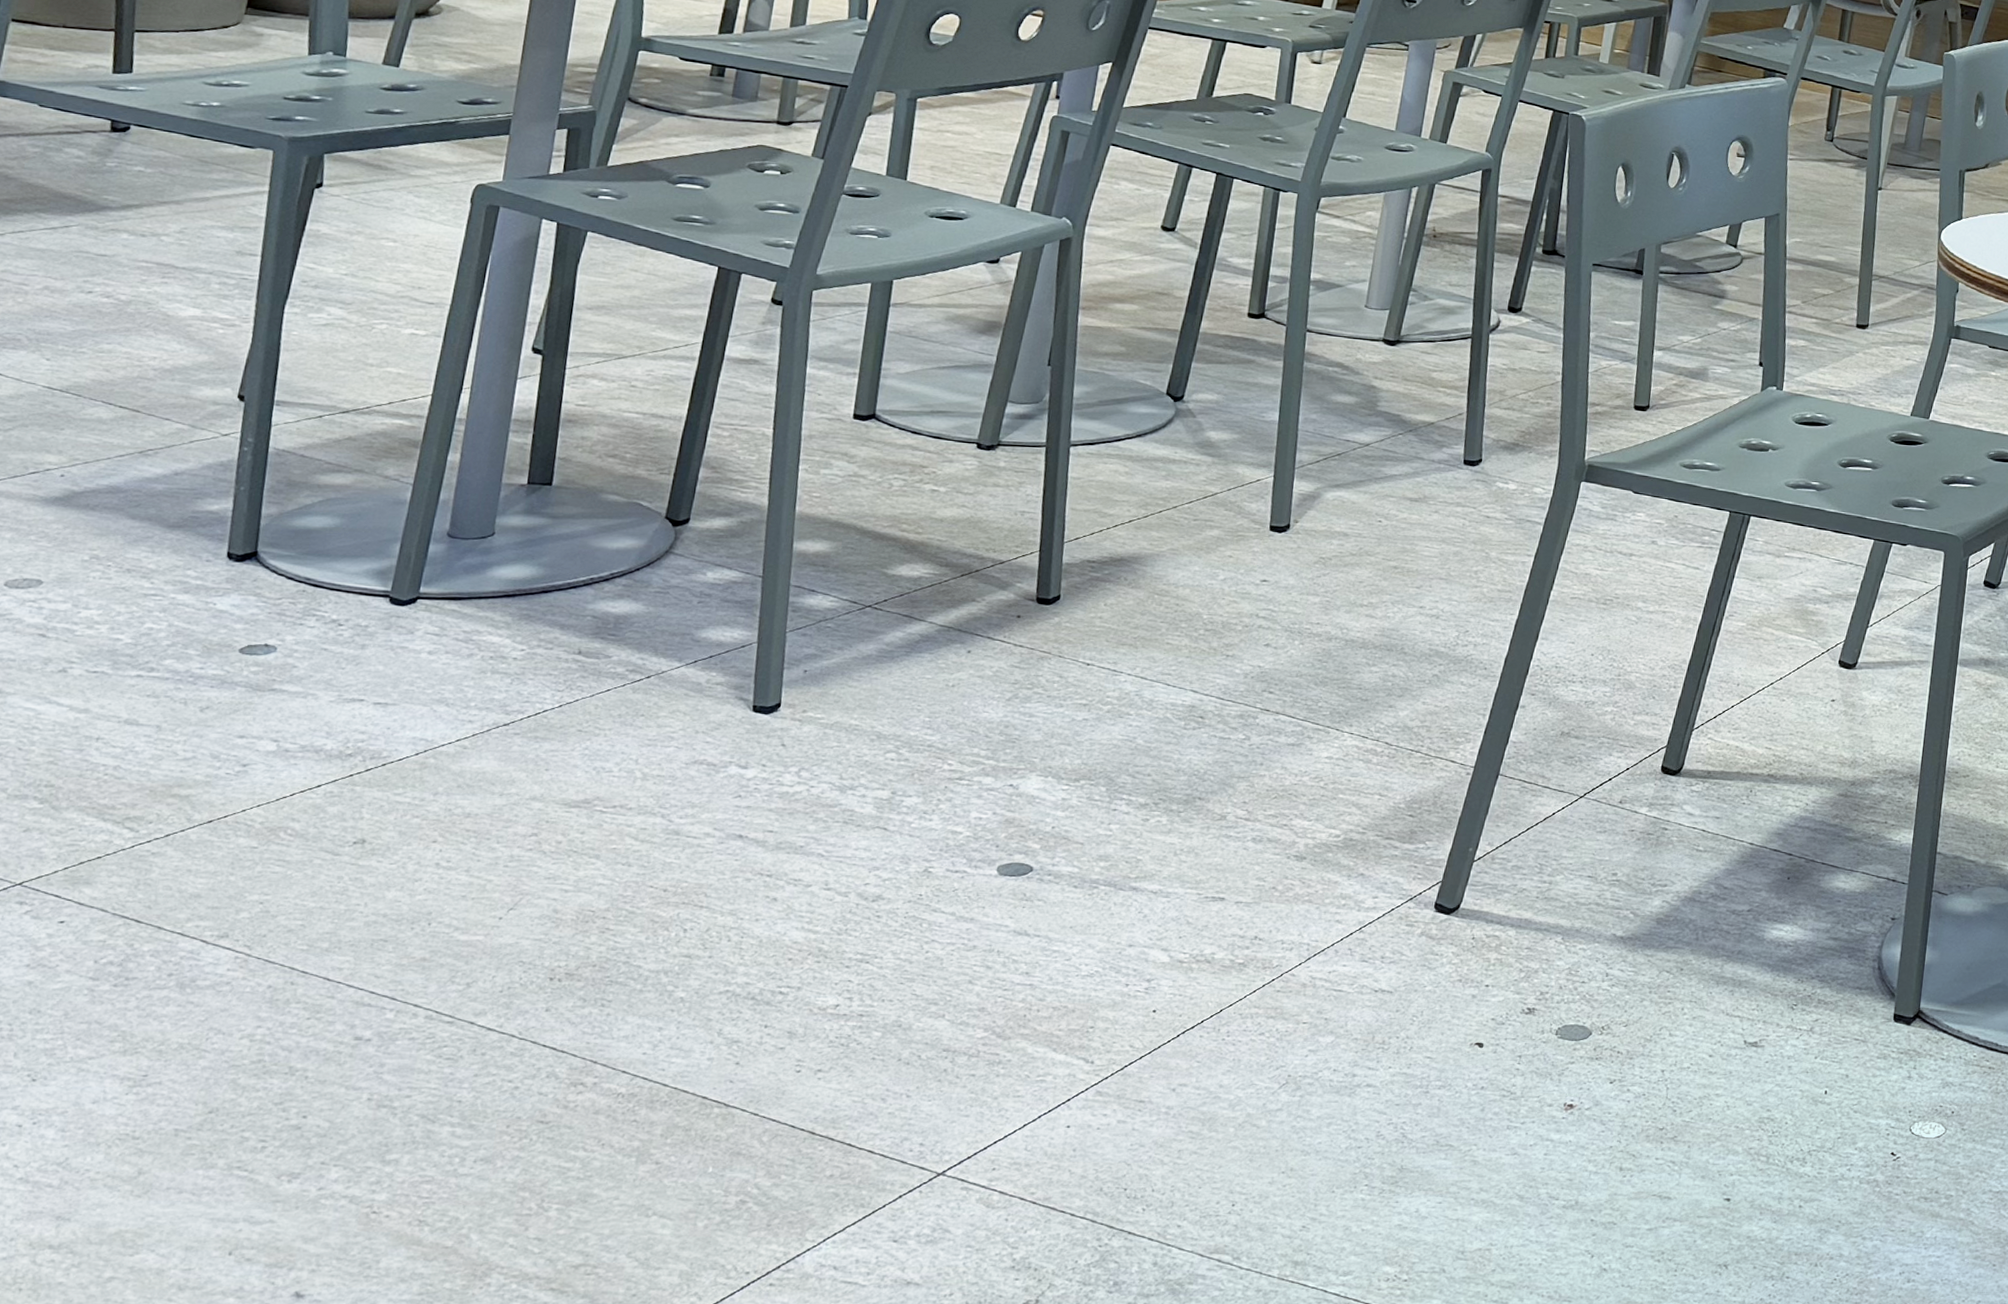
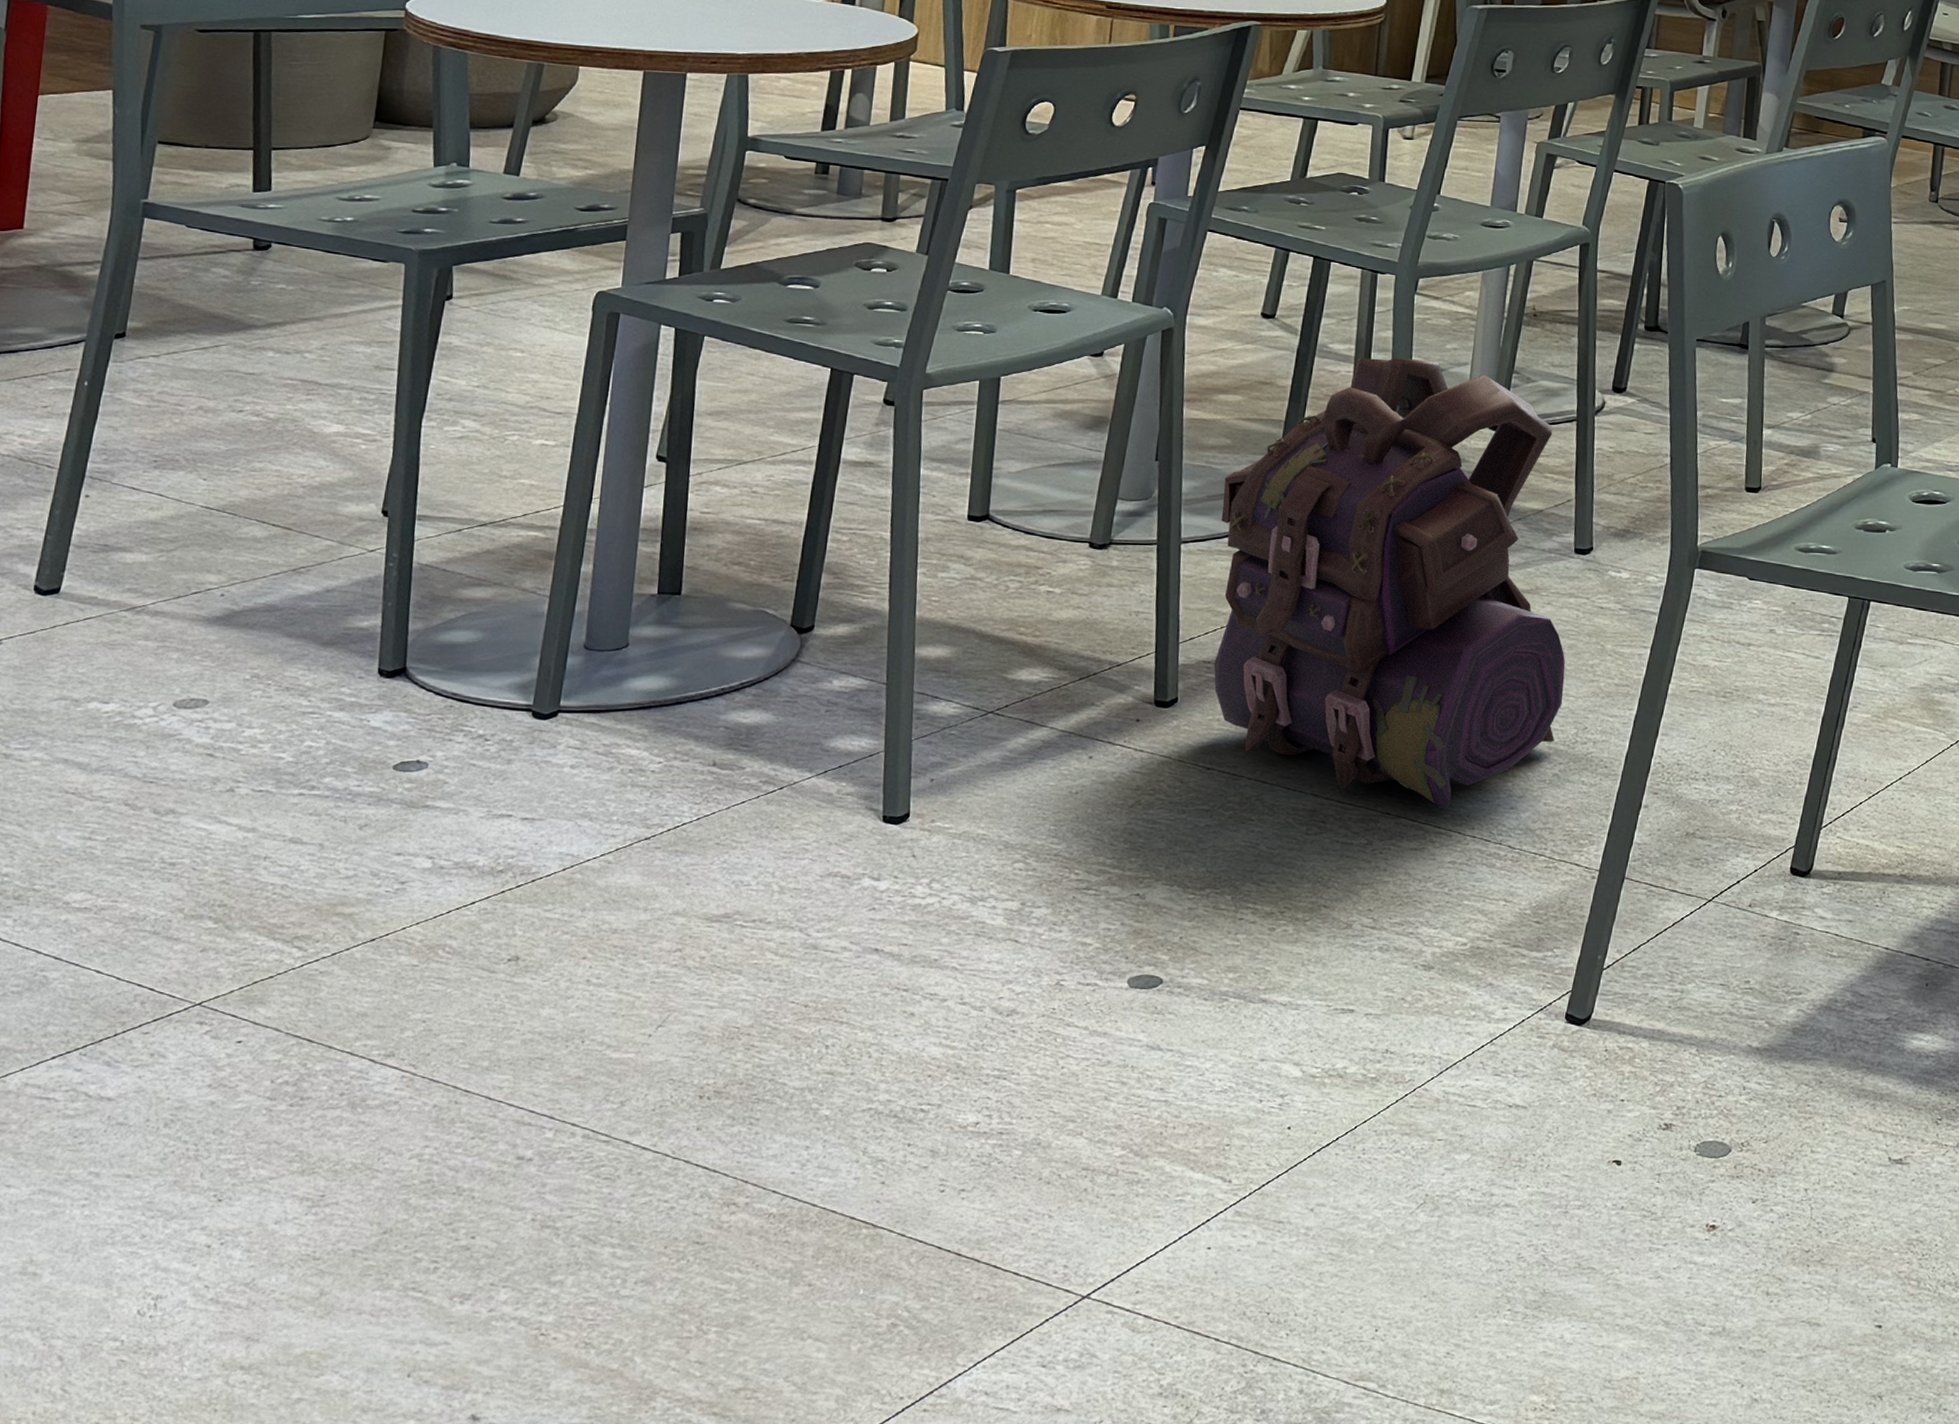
backpack: none [1097,272,1450,705] -> present [1214,357,1565,807]

